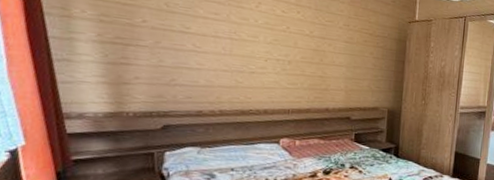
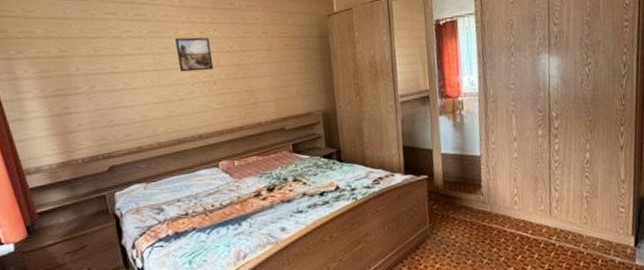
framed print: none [254,12,291,50] -> present [175,37,213,72]

